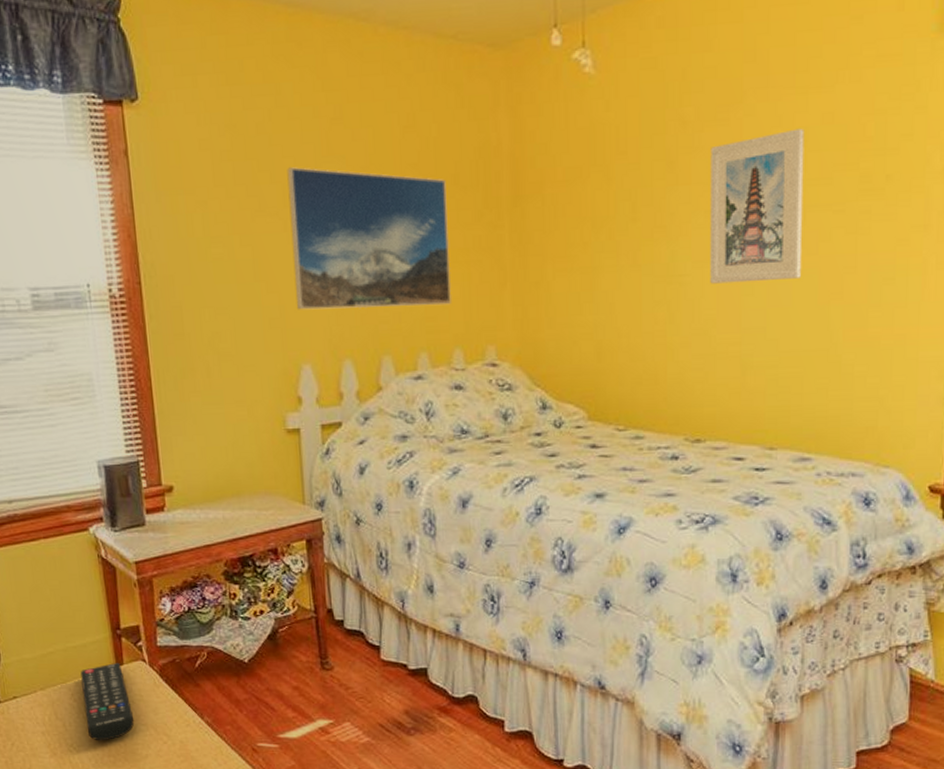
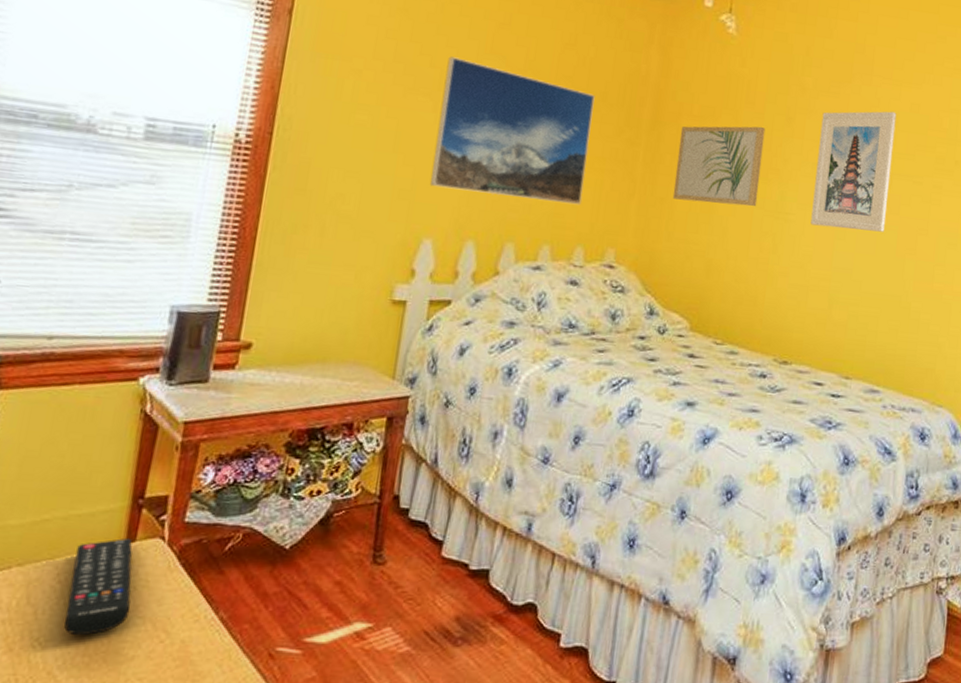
wall art: none [546,179,645,281] -> present [672,126,766,207]

